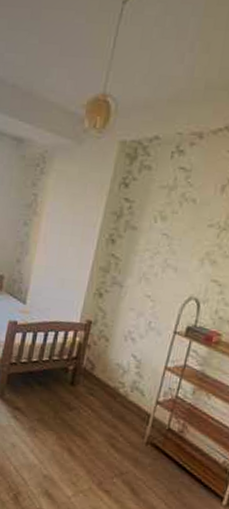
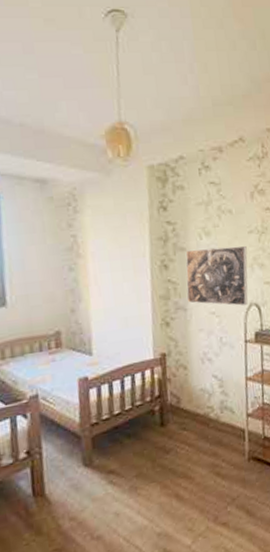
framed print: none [125,230,202,298] -> present [185,245,248,306]

